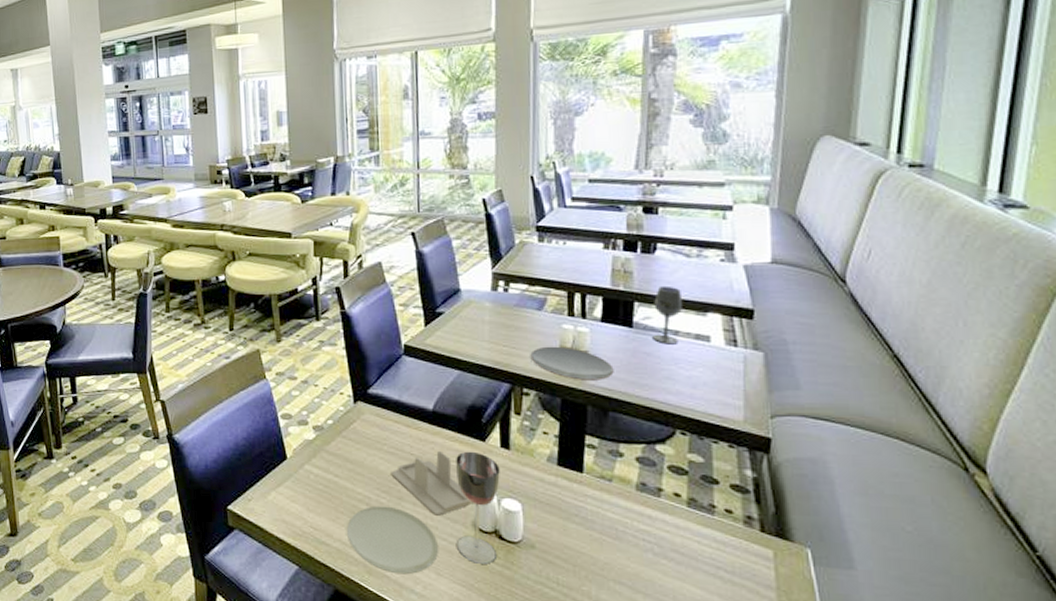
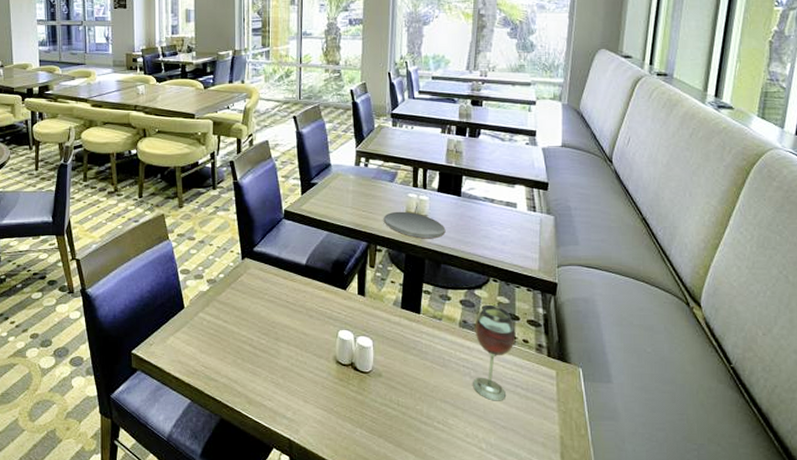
plate: present [347,505,439,575] -> none [233,346,307,403]
napkin holder: present [391,451,473,516] -> none [270,299,335,352]
wineglass: present [456,451,500,564] -> none [320,298,357,391]
wine glass: present [652,285,683,345] -> none [475,163,498,210]
wineglass: none [657,463,715,586] -> present [473,304,516,401]

